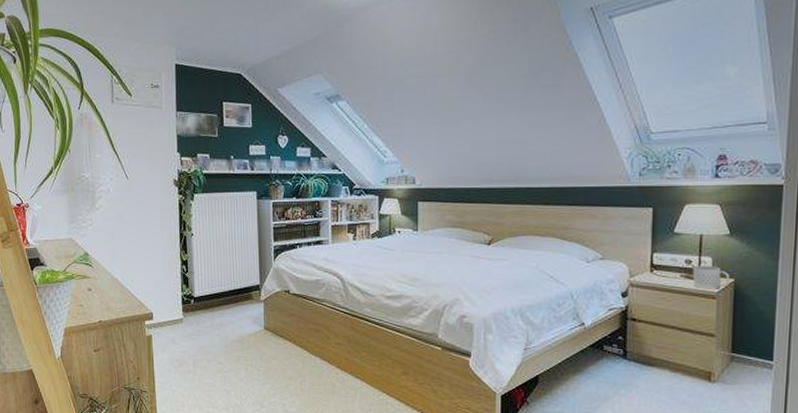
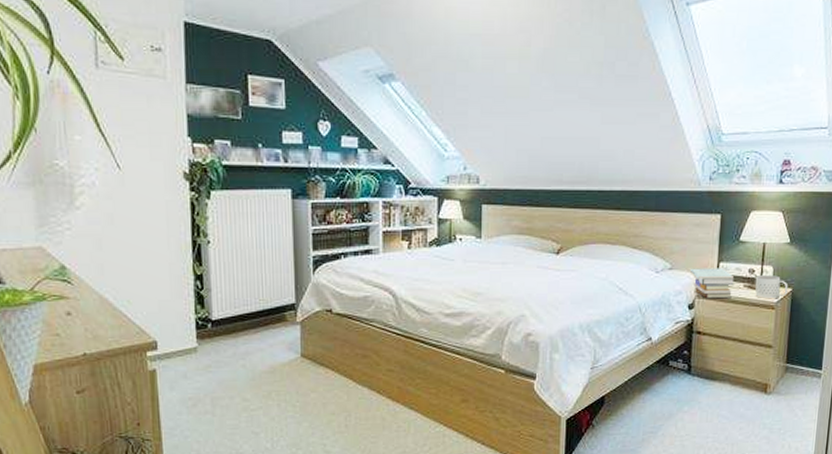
books: none [621,258,670,288] -> present [689,268,735,299]

